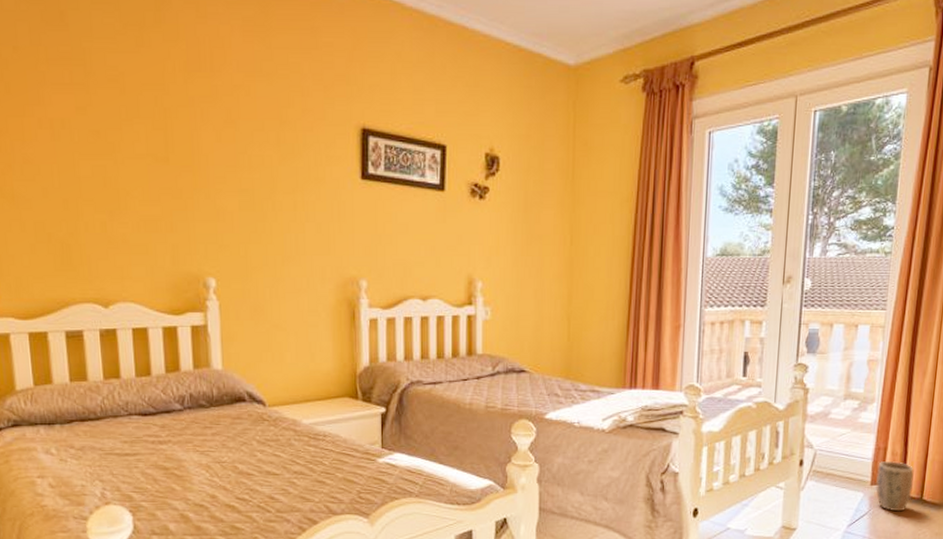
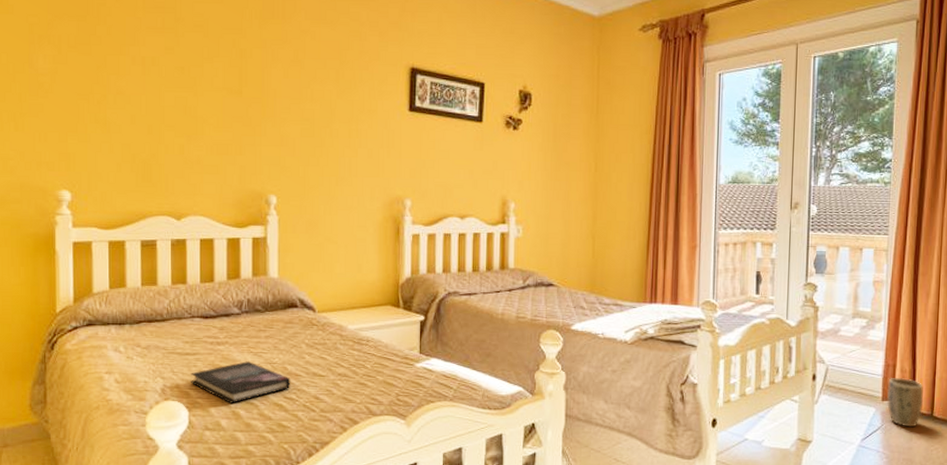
book: none [132,461,243,506] -> present [191,361,291,403]

